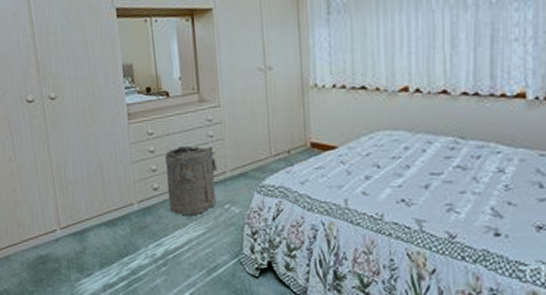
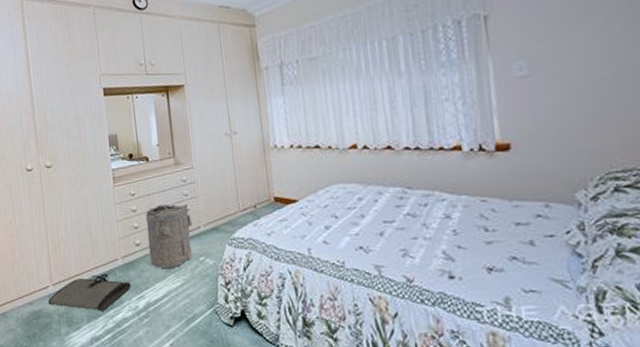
tool roll: none [55,218,148,258] -> present [48,273,131,311]

